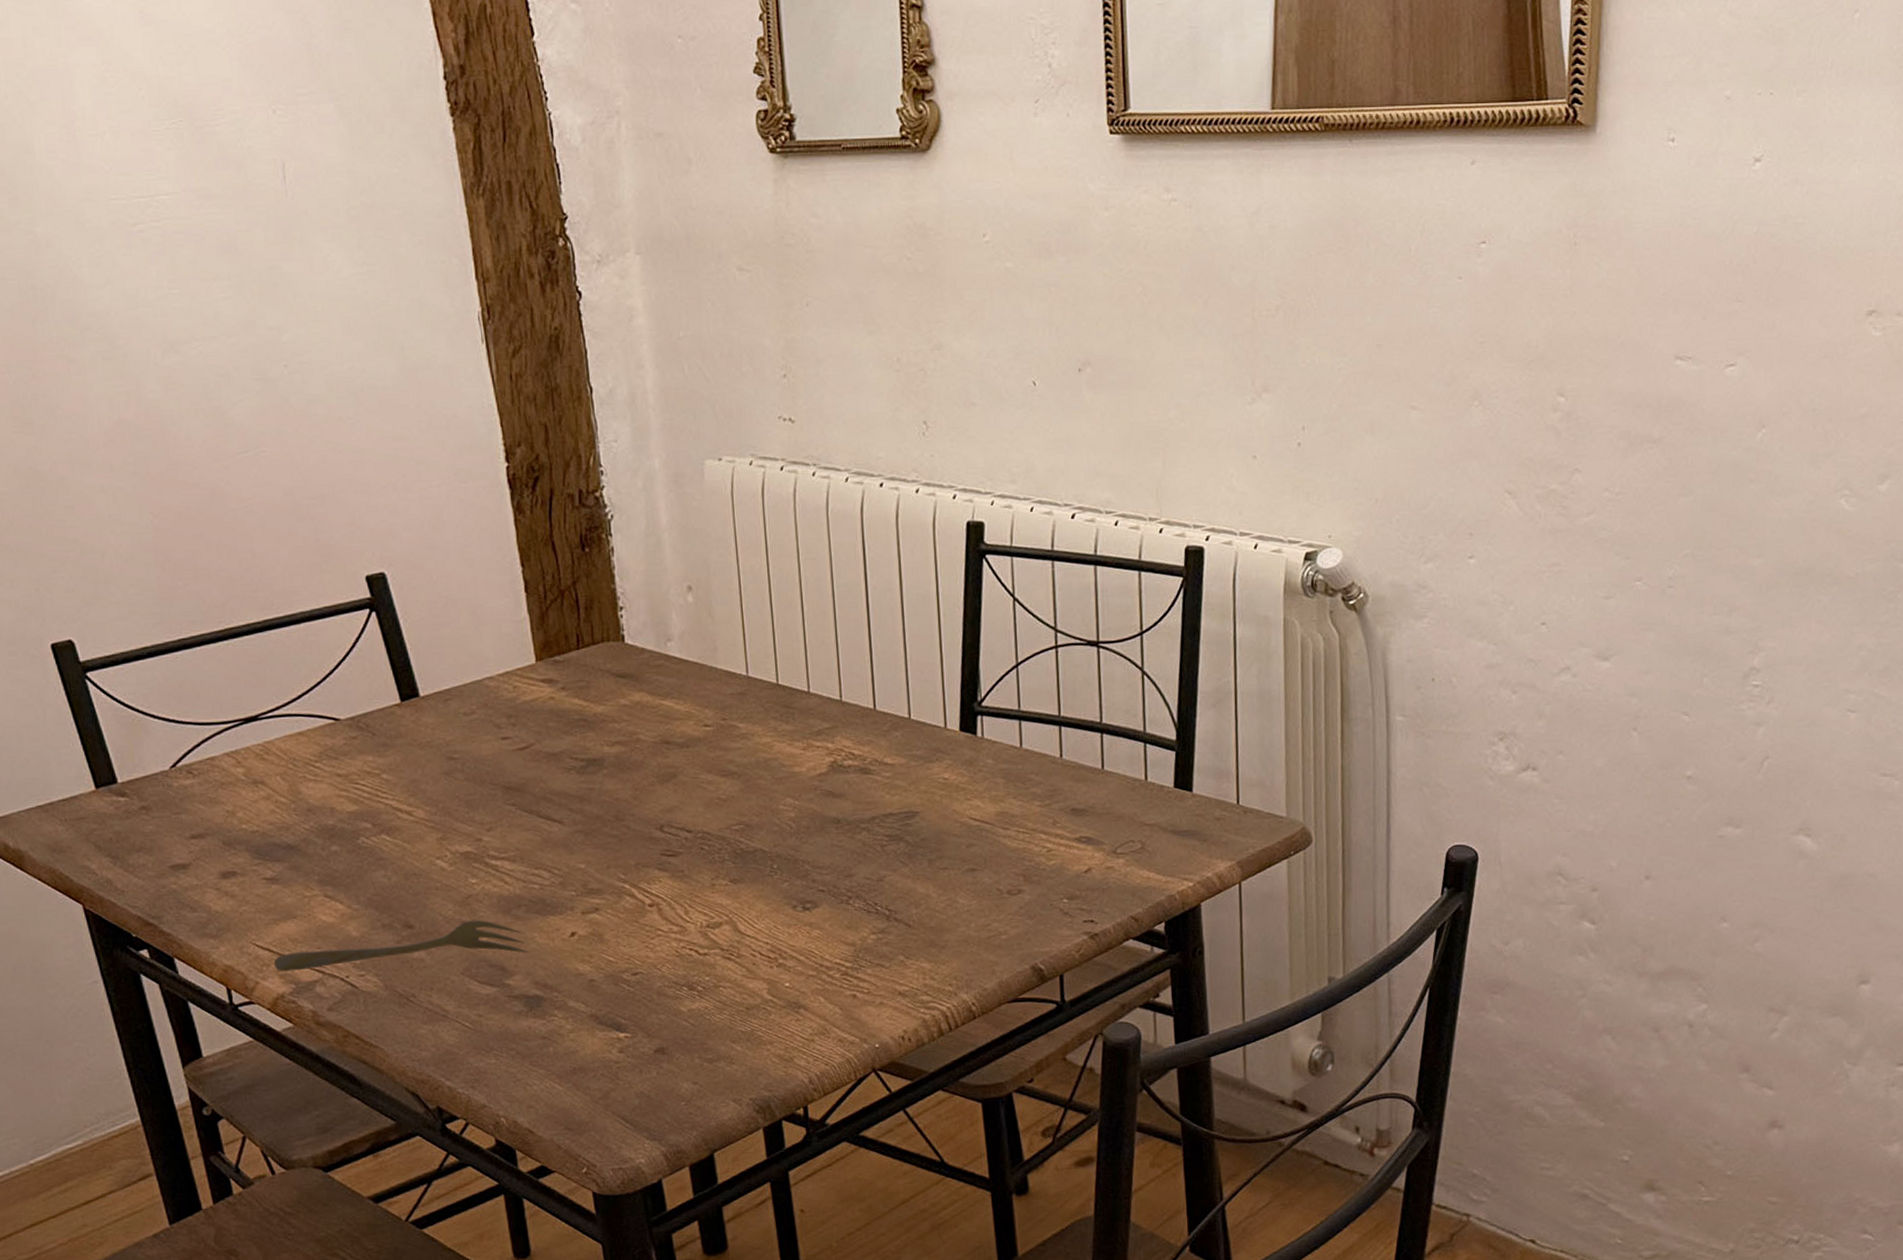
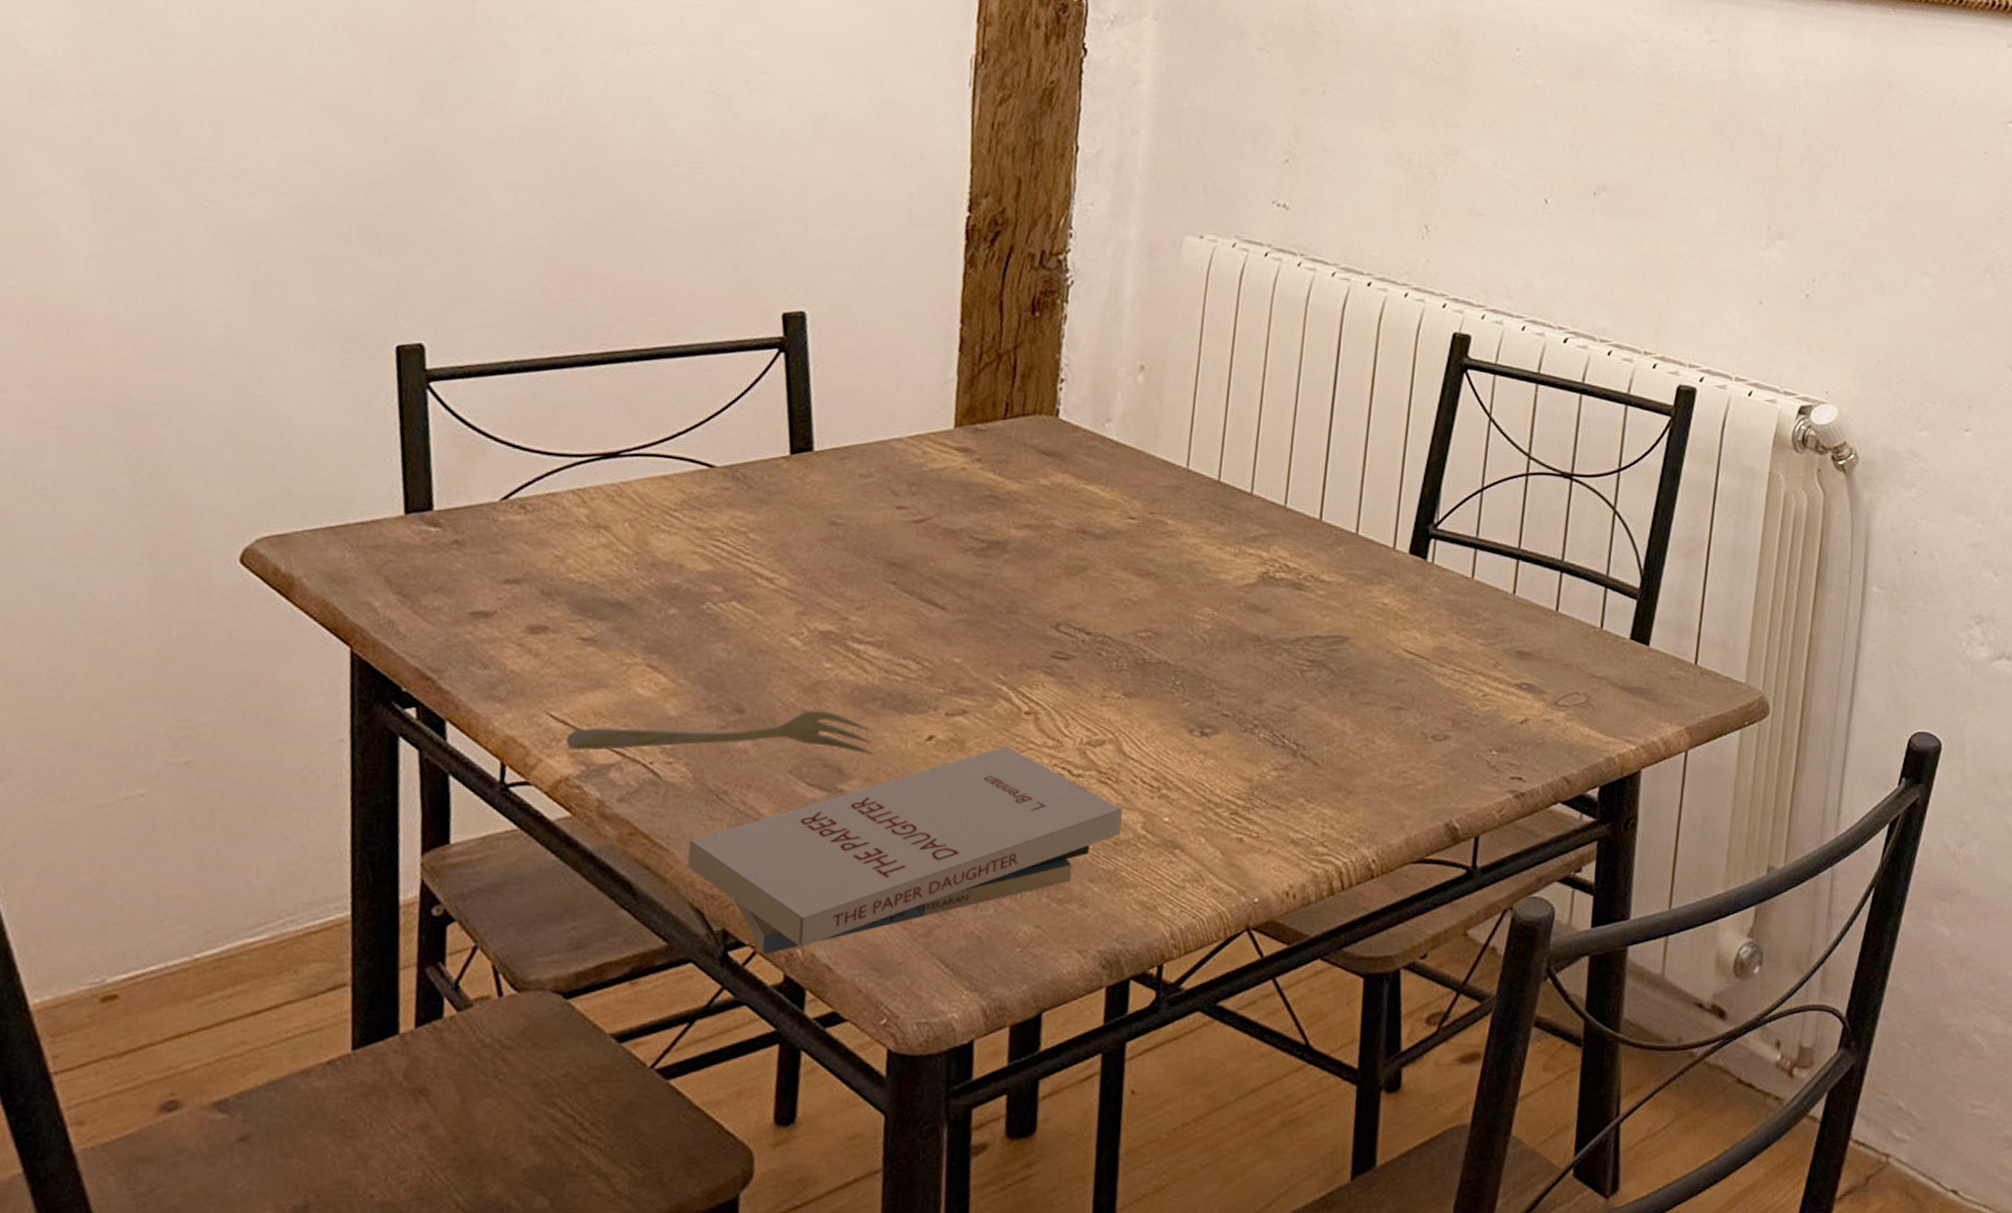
books: none [393,935,751,1125] -> present [687,746,1122,955]

